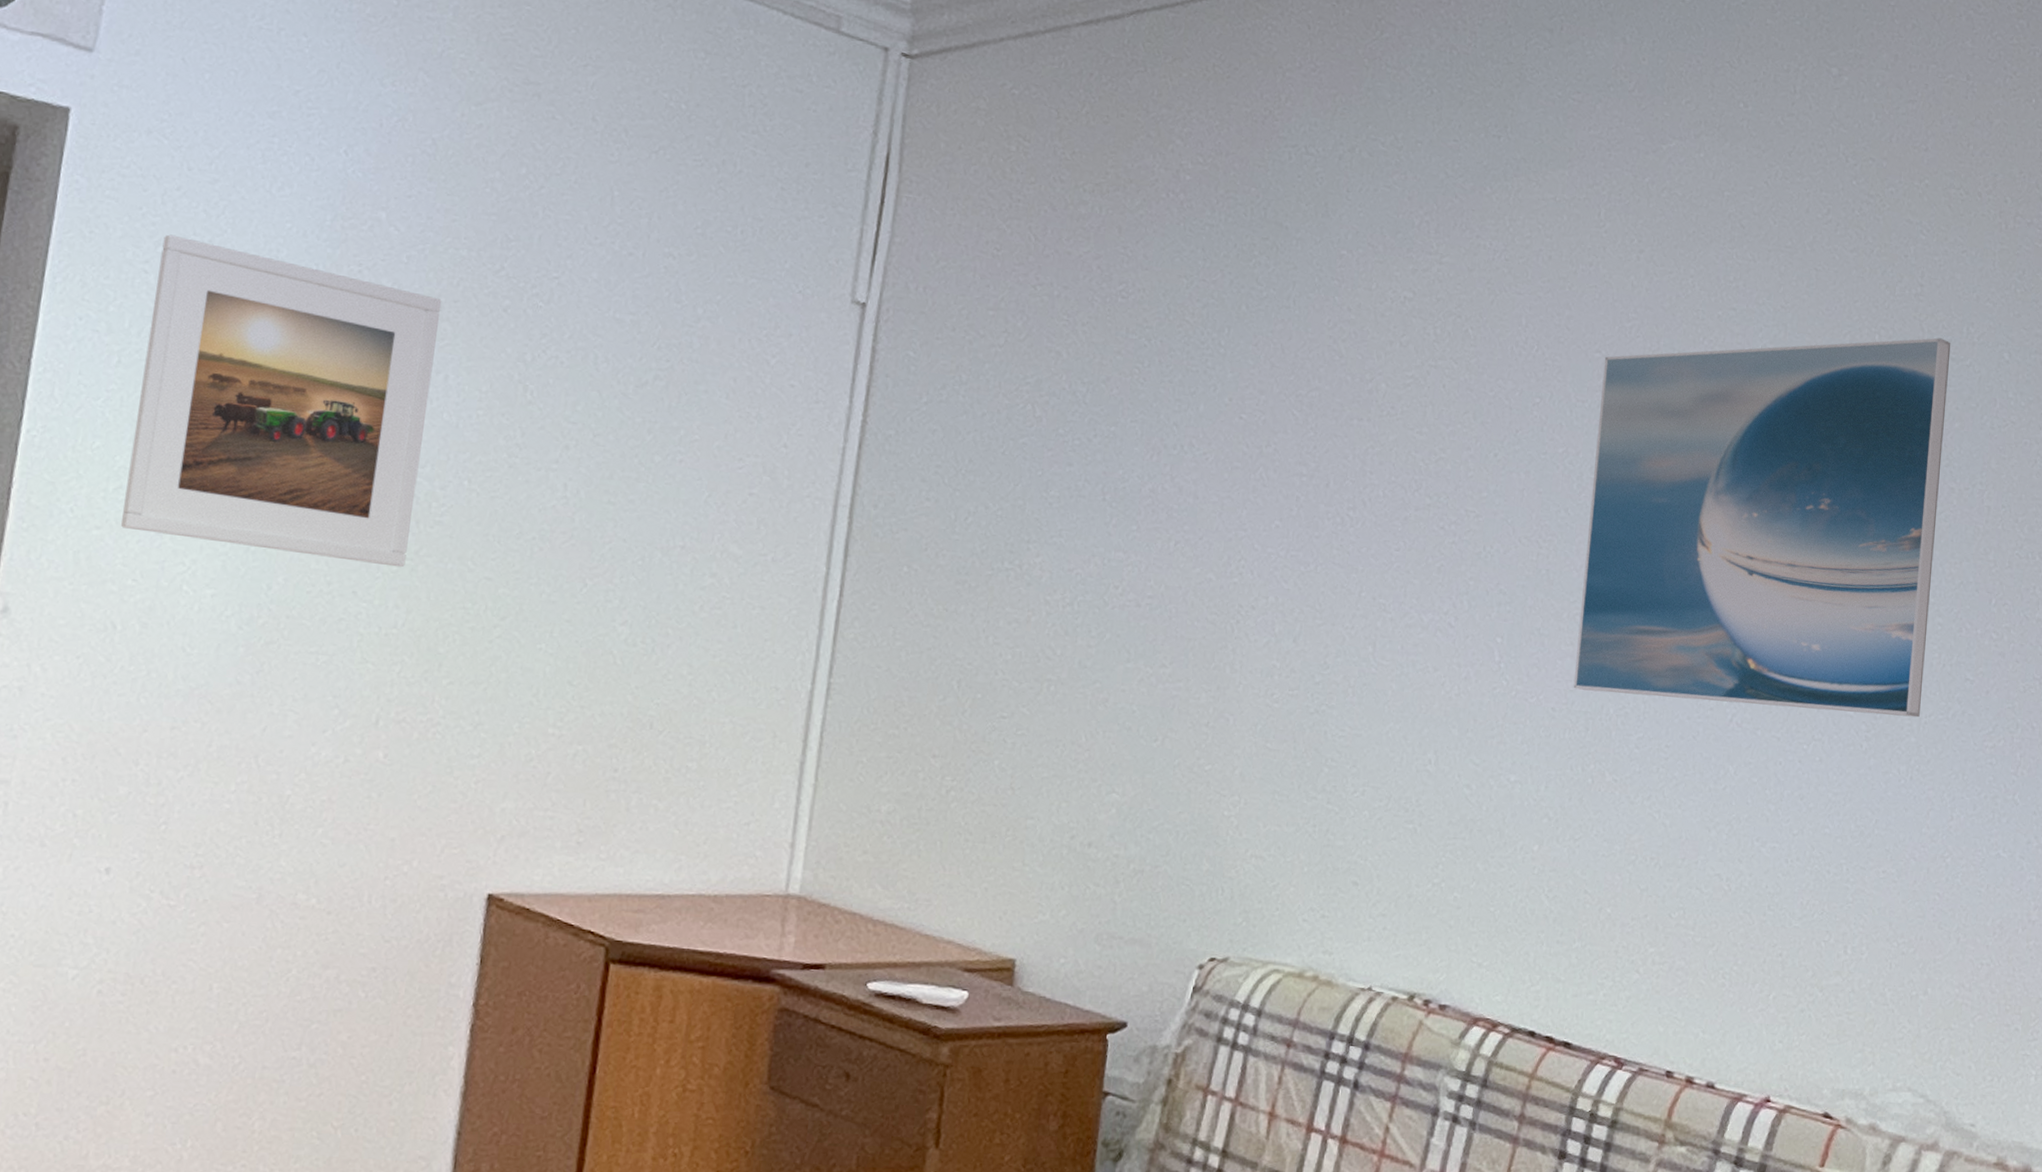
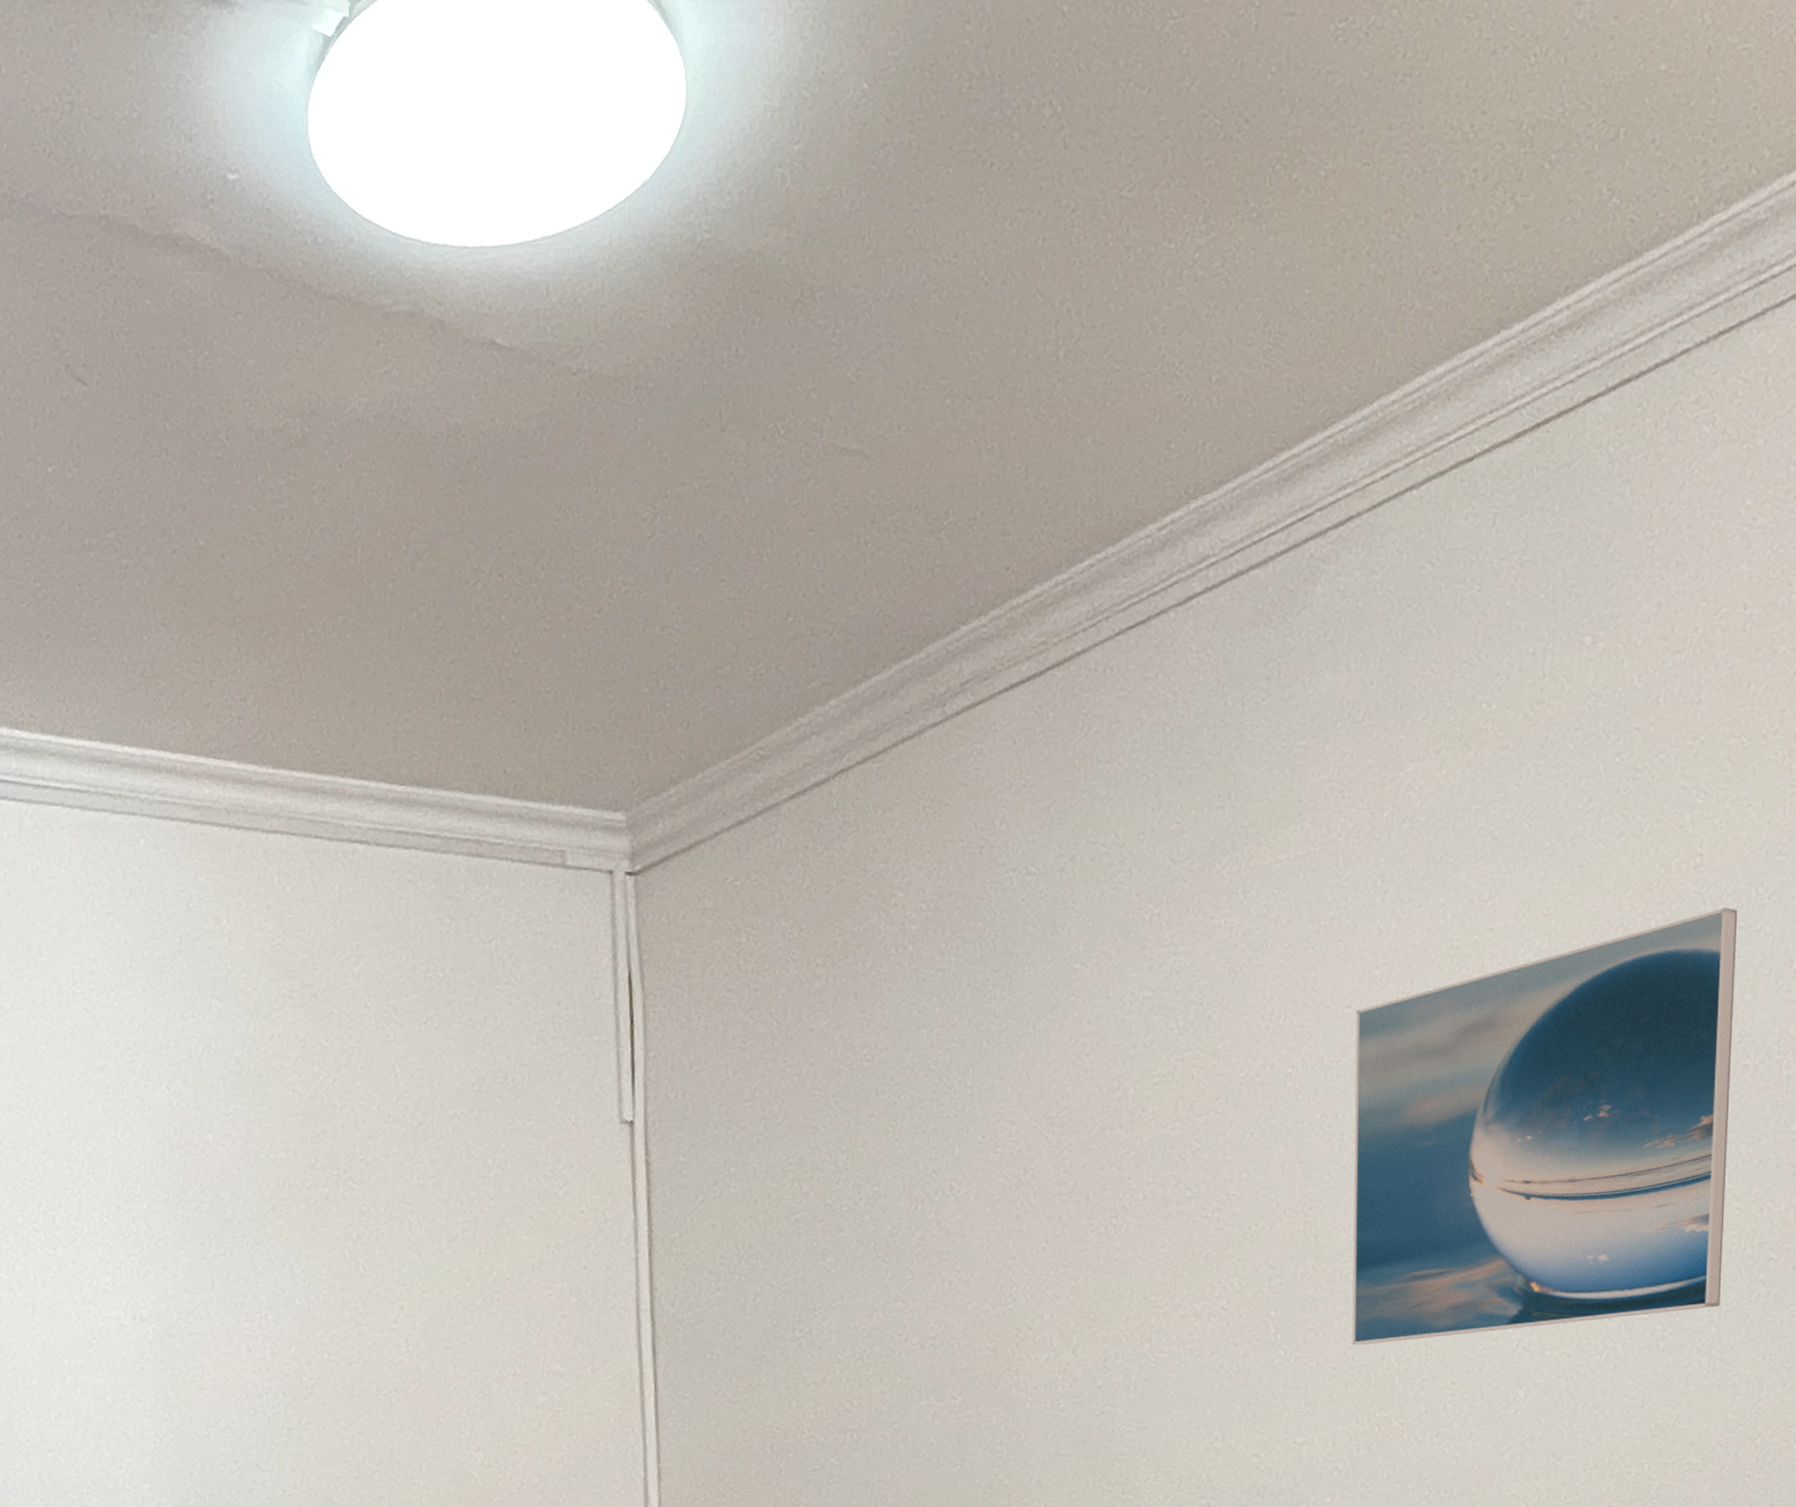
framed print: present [120,234,442,568] -> none [42,1193,292,1448]

